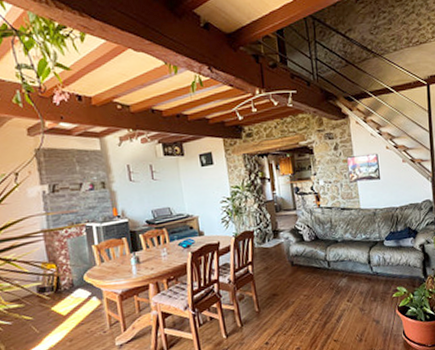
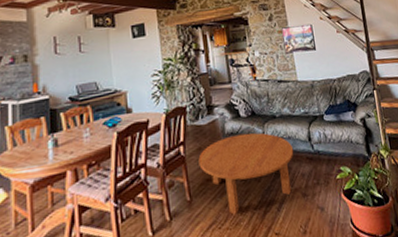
coffee table: none [265,255,354,324] -> present [198,132,294,215]

